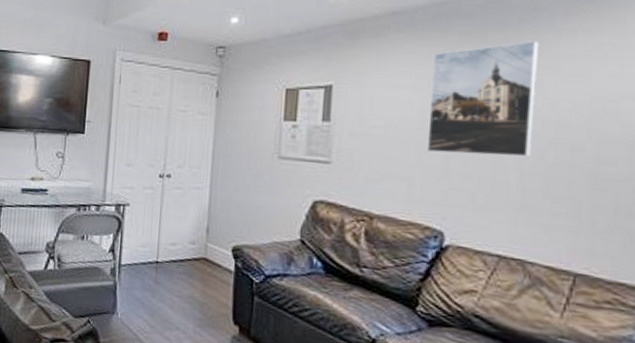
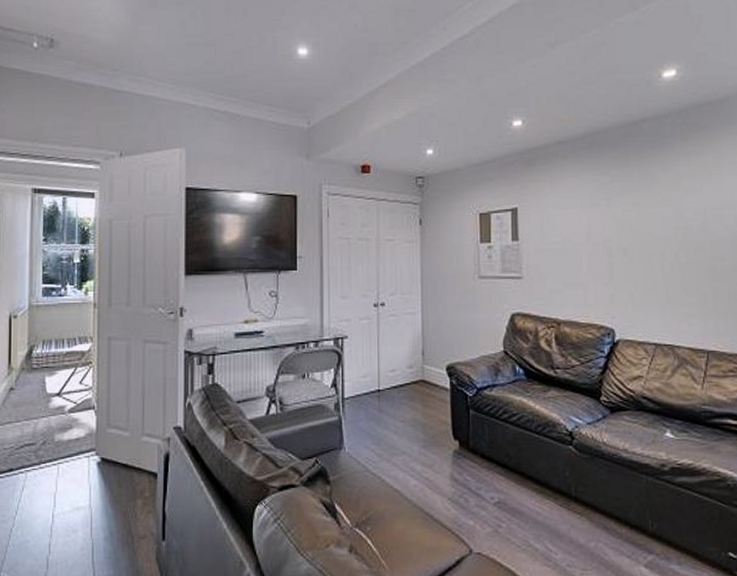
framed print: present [426,41,539,158] -> none [592,163,669,262]

